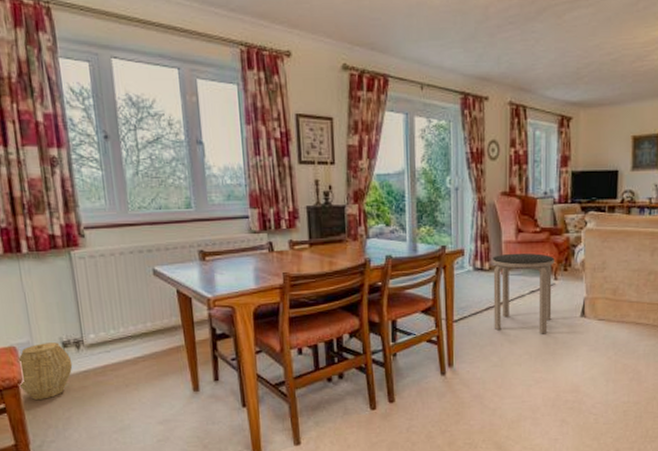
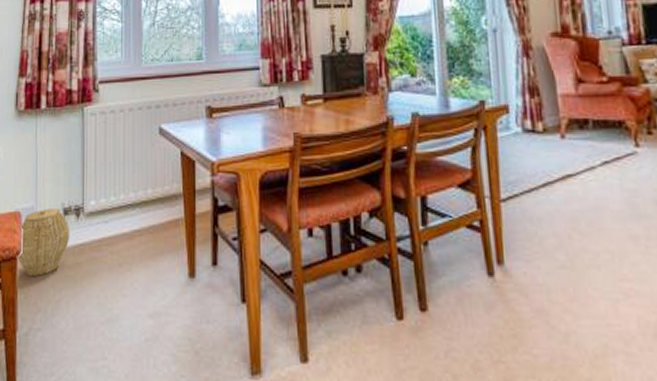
side table: present [492,253,555,334] -> none [545,109,638,224]

